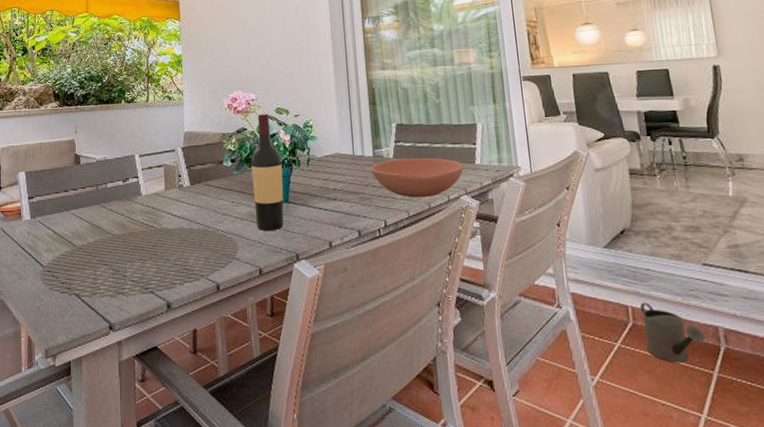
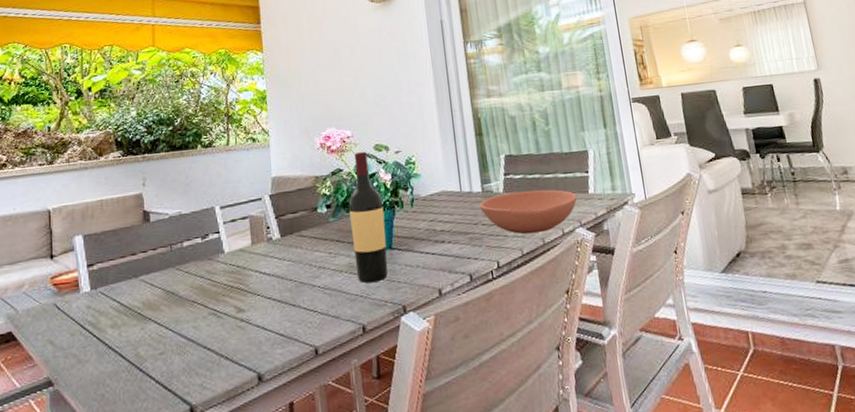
place mat: present [40,227,238,298] -> none [104,285,338,378]
watering can: present [639,302,706,363] -> none [759,326,824,387]

